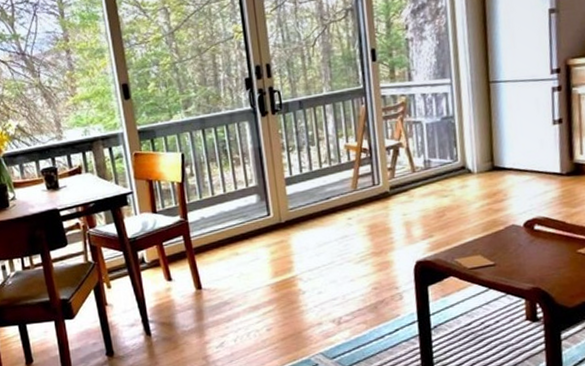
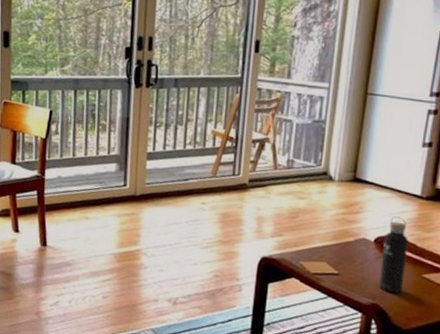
water bottle: none [533,197,561,274] -> present [379,216,409,294]

